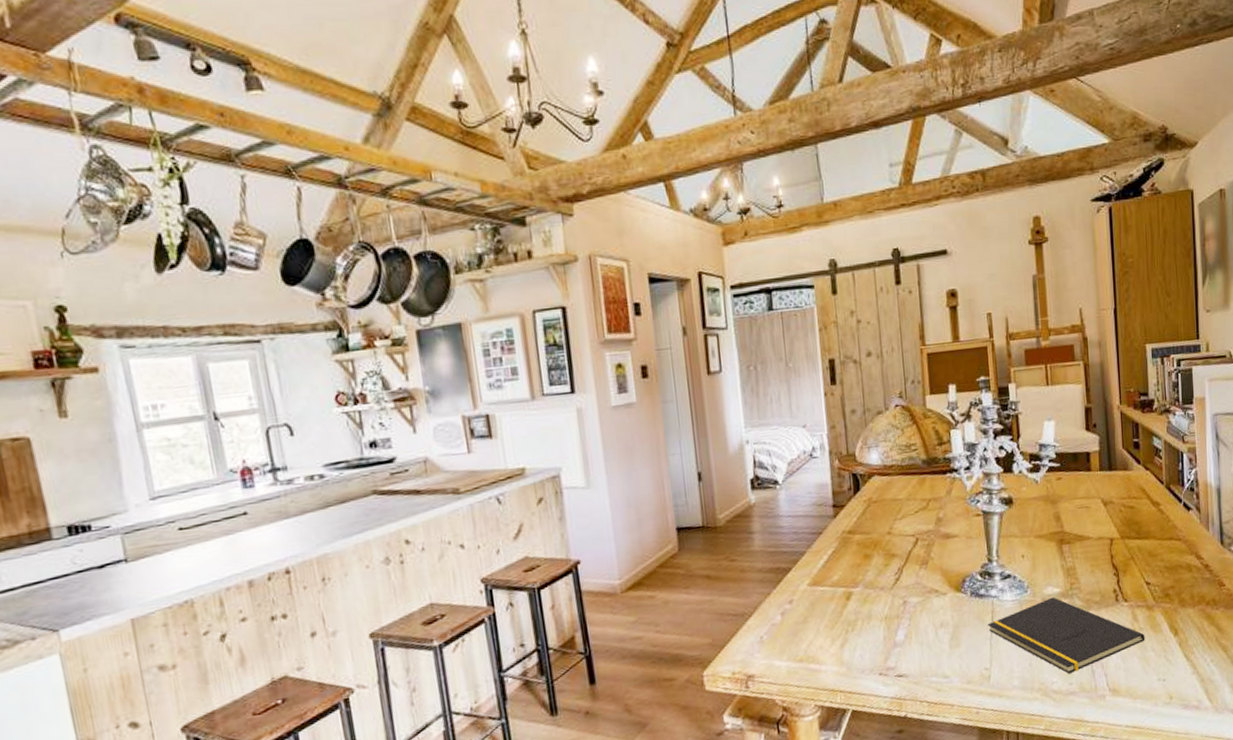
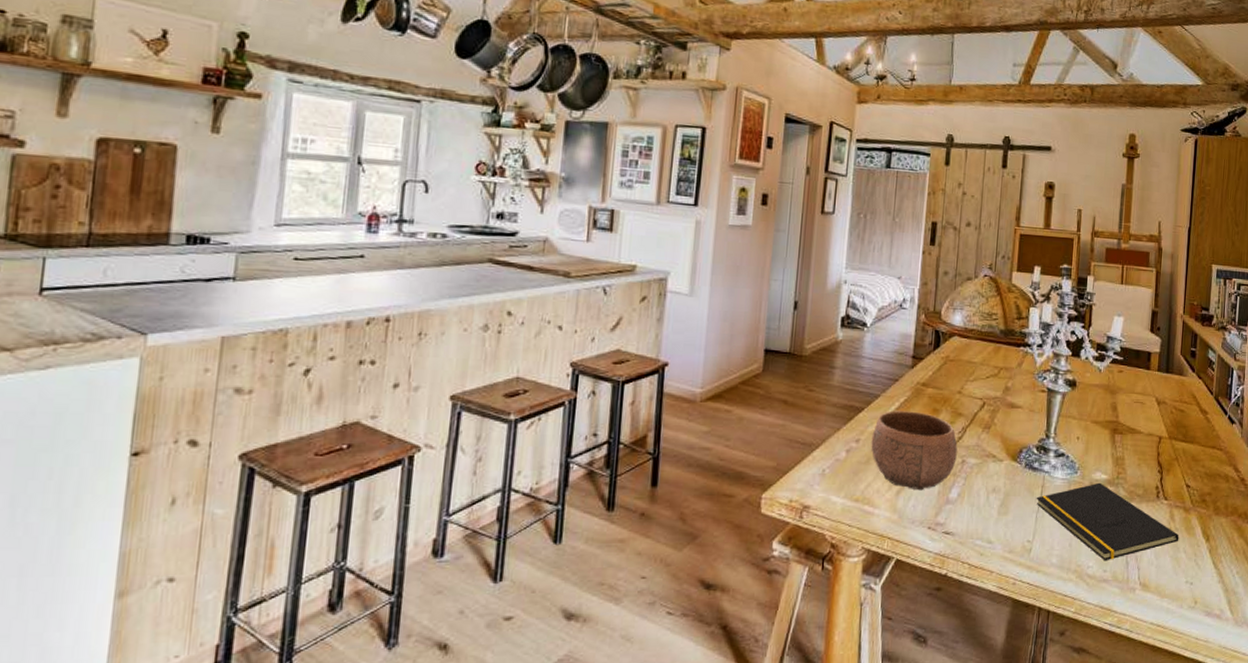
bowl: none [804,561,898,640] -> present [871,410,958,491]

